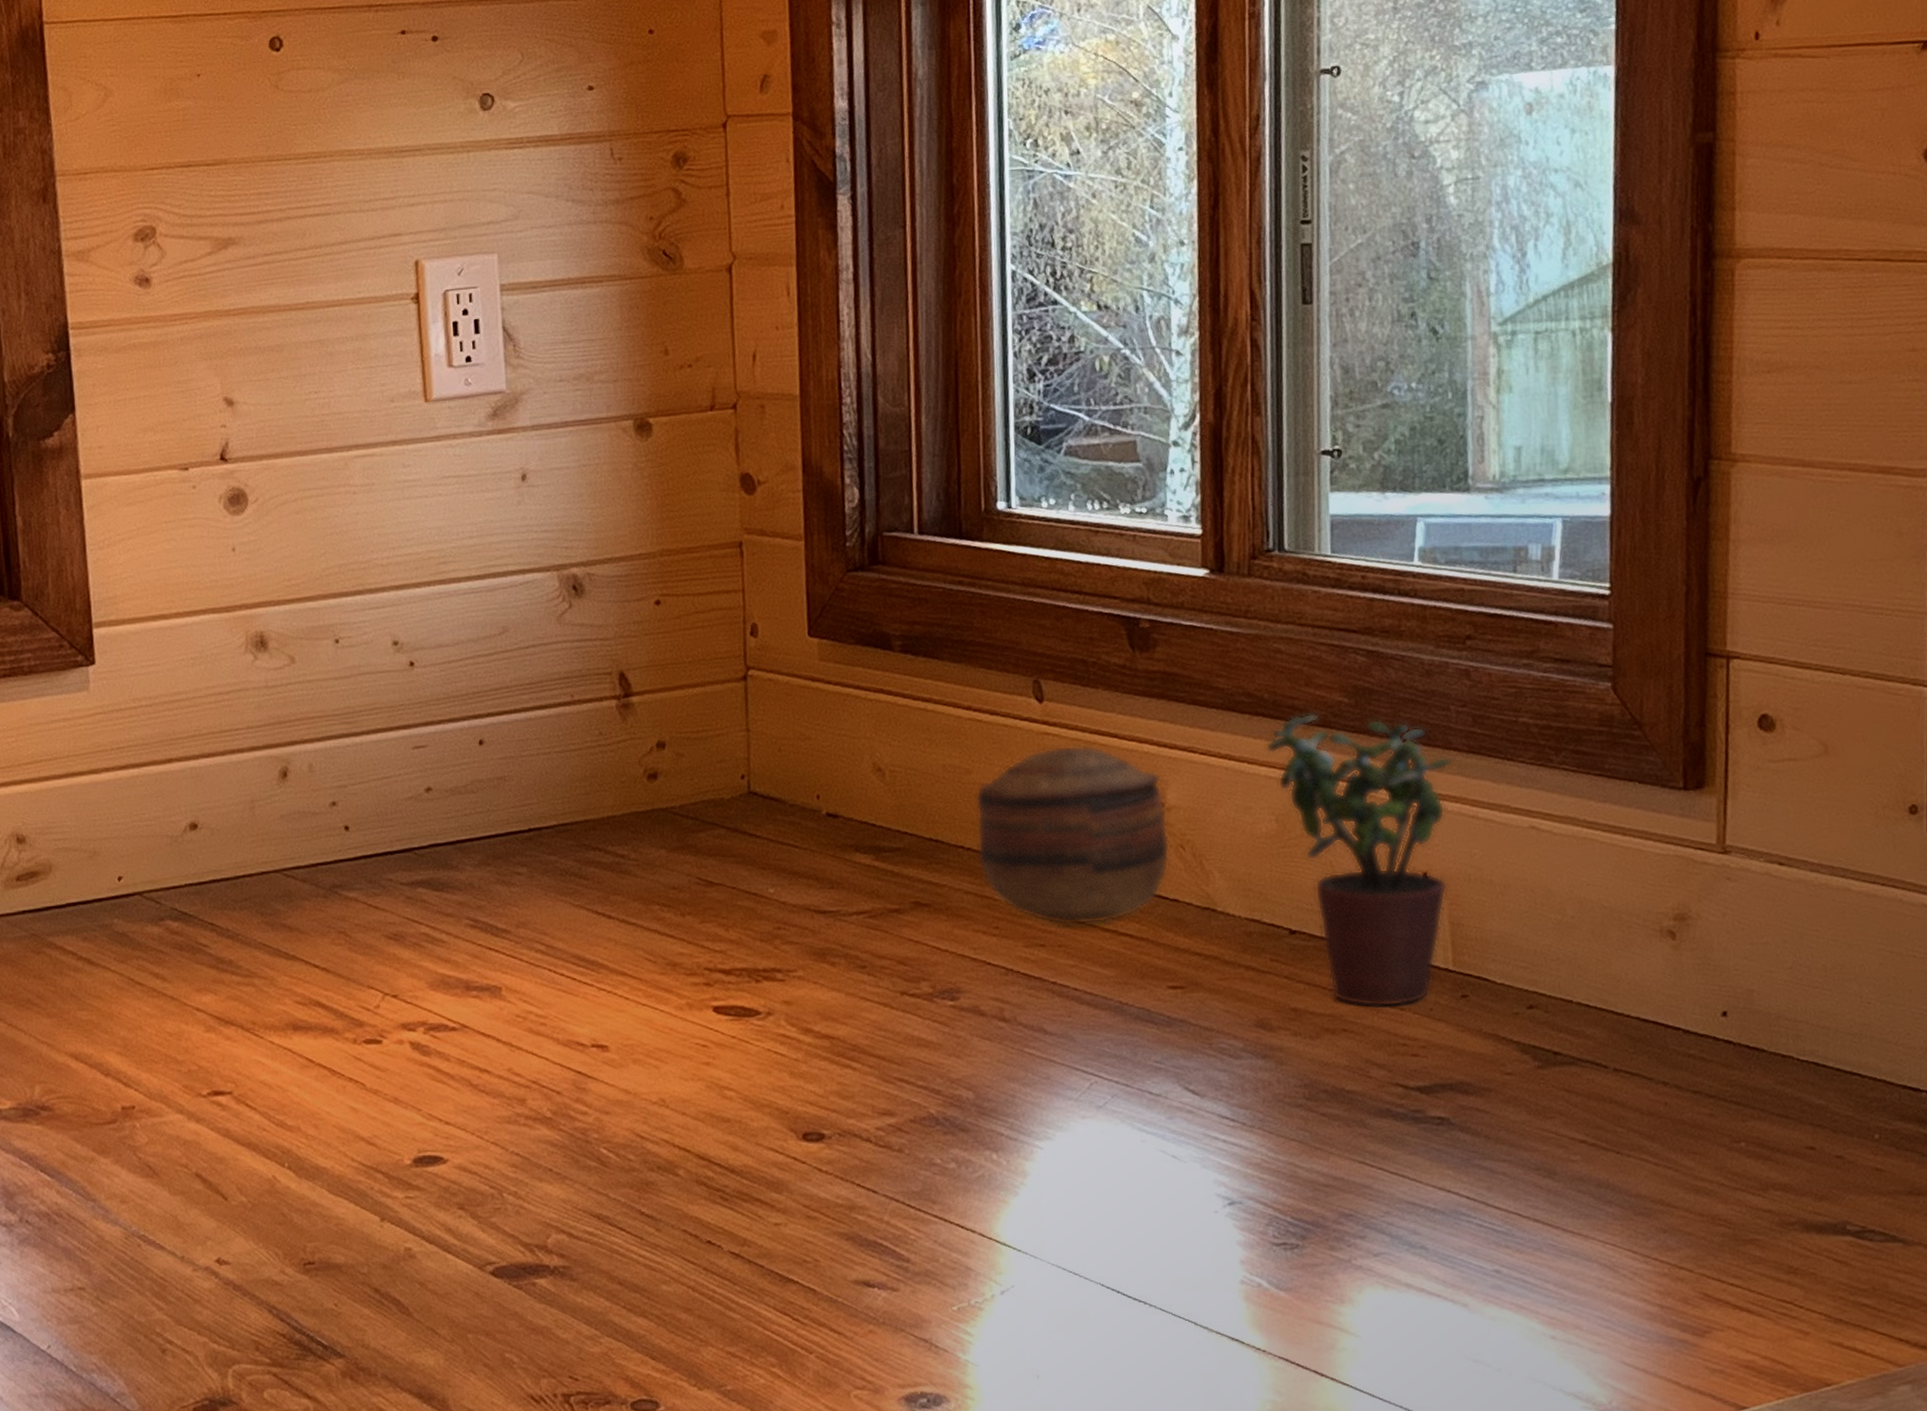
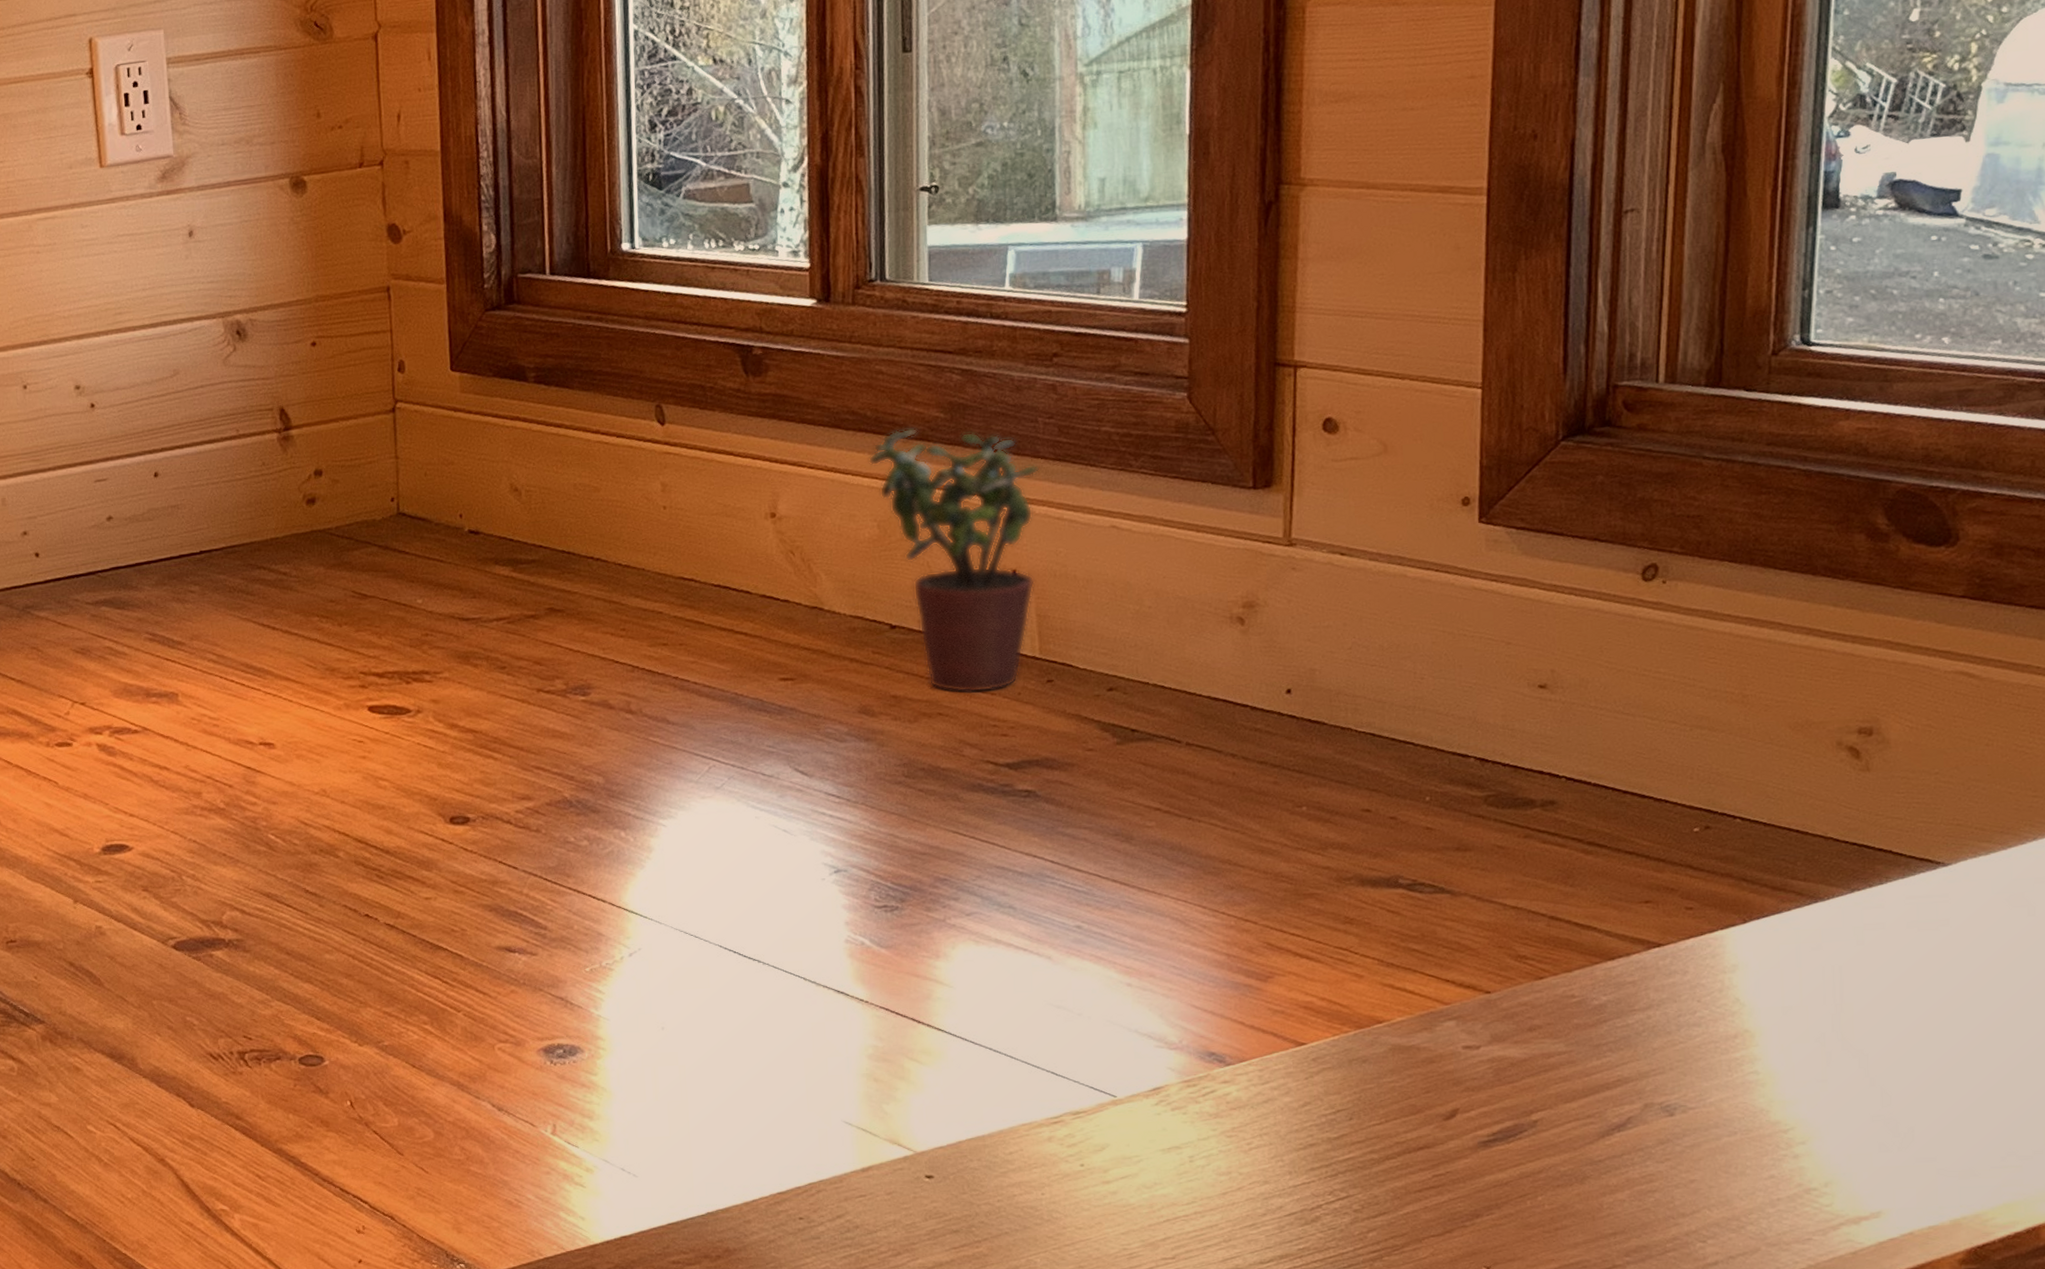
basket: present [975,745,1171,926] -> none [603,462,782,626]

